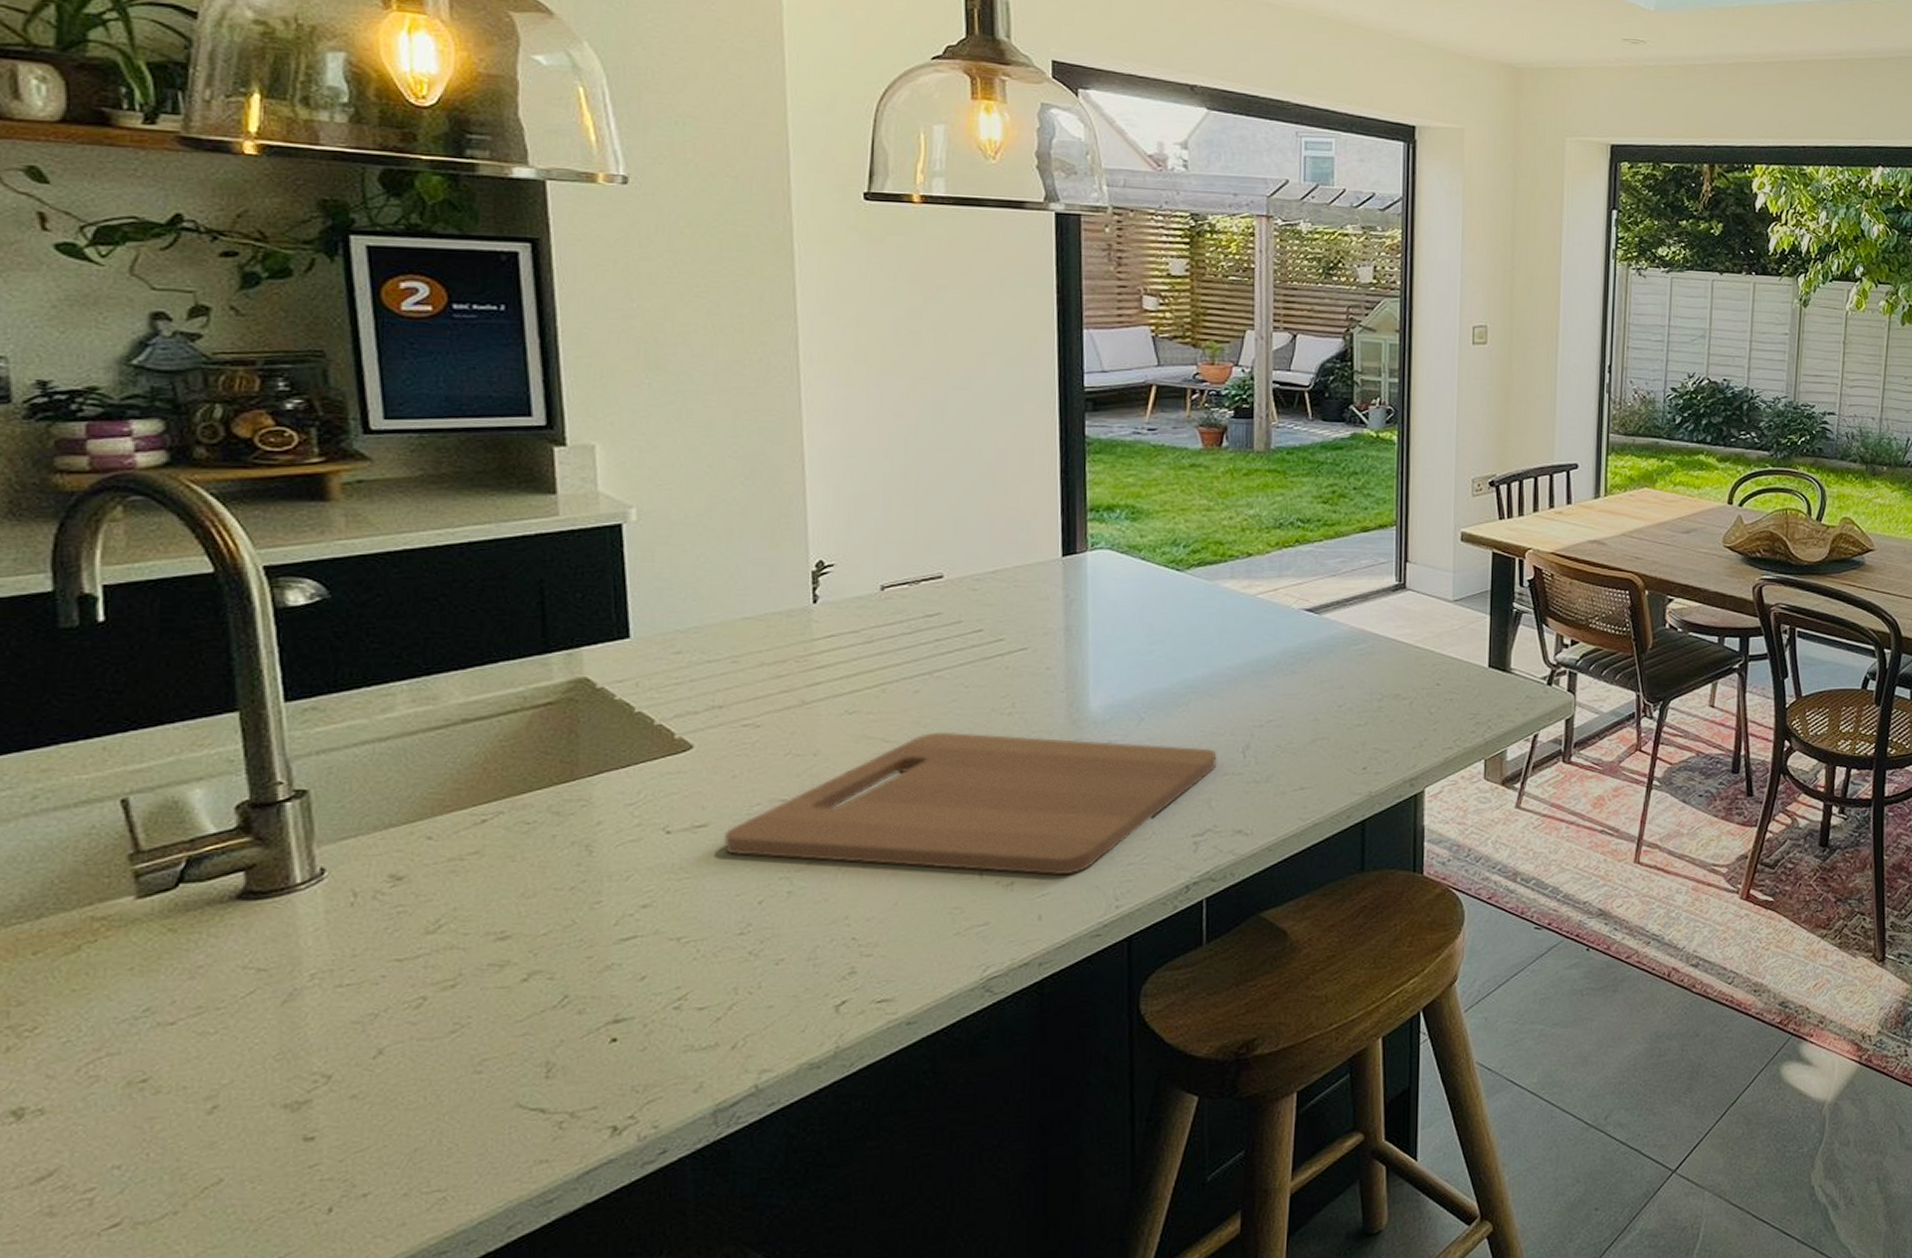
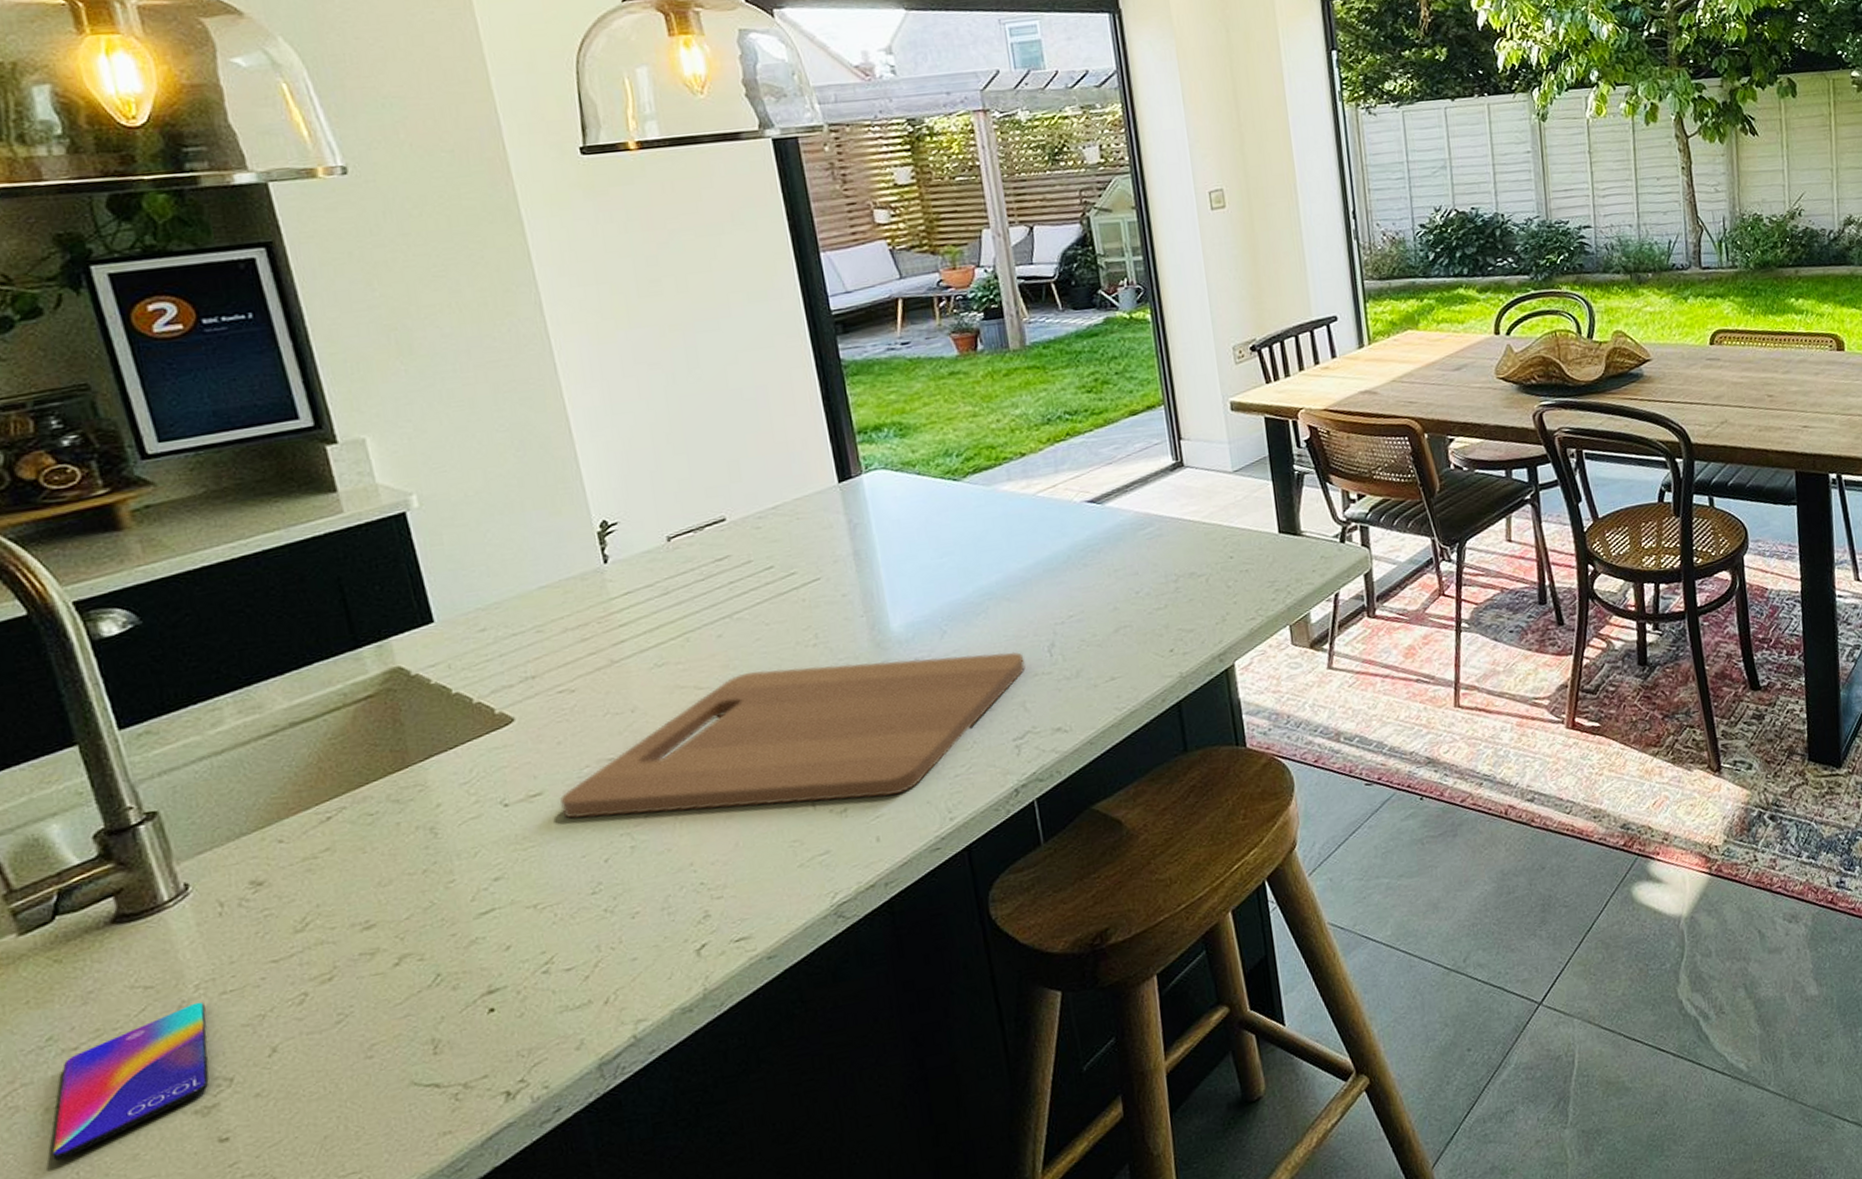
smartphone: none [125,992,317,1138] -> present [52,1002,209,1161]

